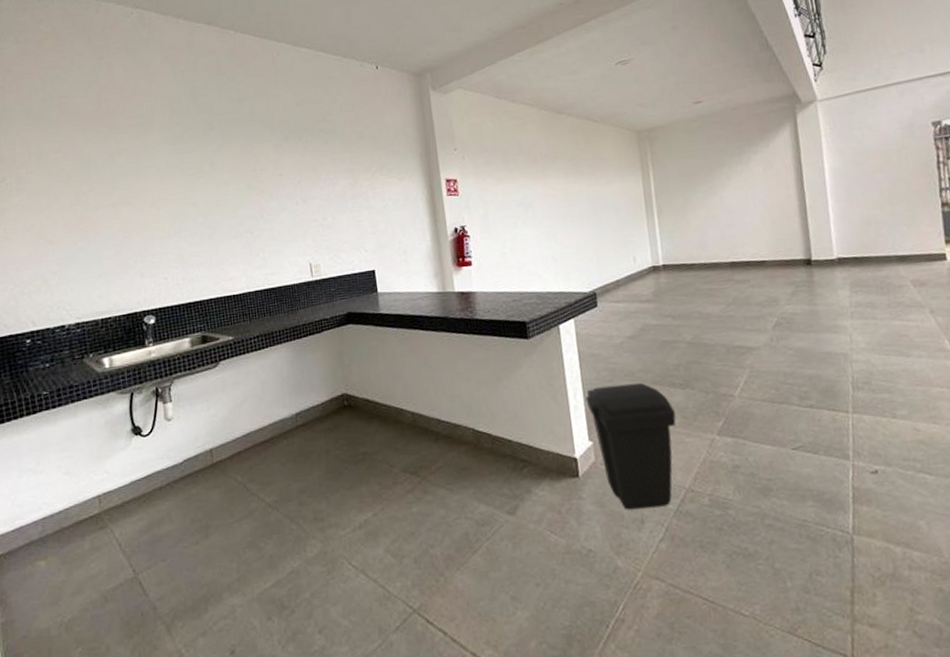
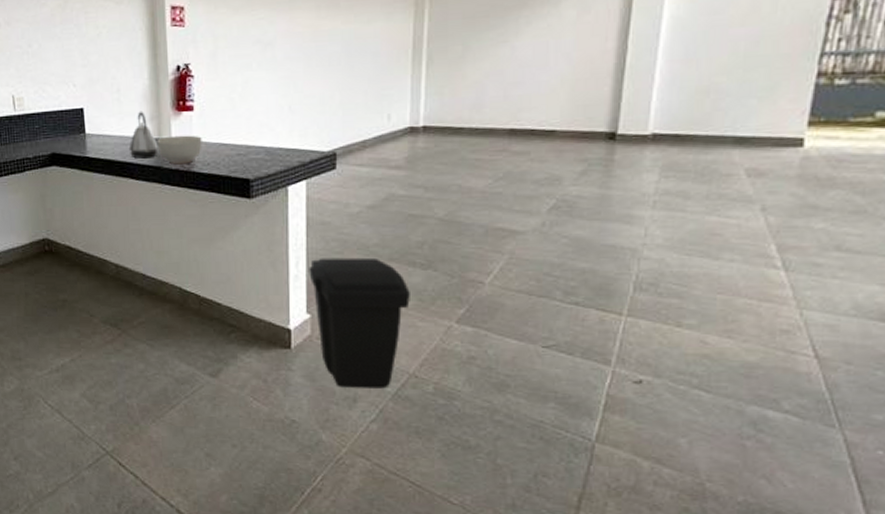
kettle: none [417,269,444,312] -> present [128,111,159,159]
bowl: none [442,286,482,314] -> present [157,135,202,165]

